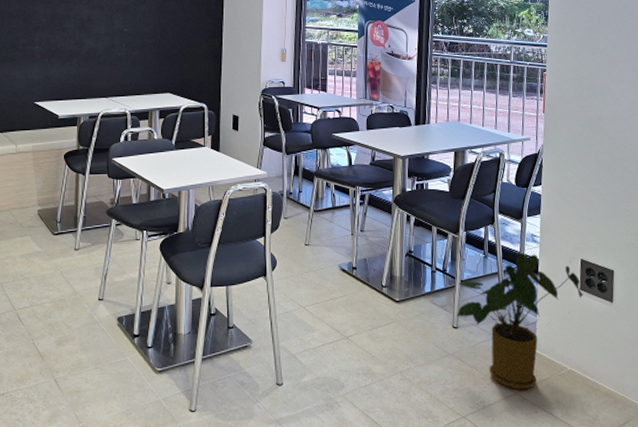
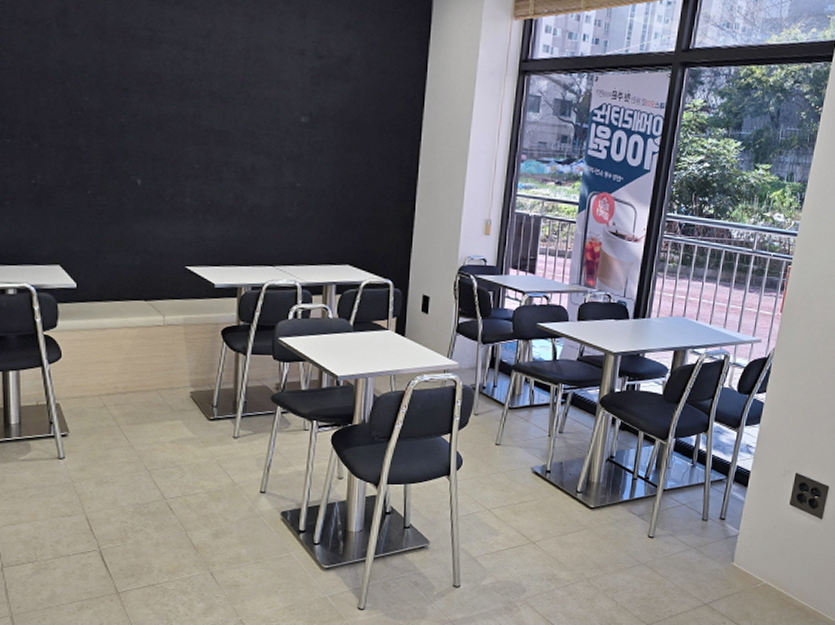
house plant: present [456,252,583,390] -> none [654,463,792,601]

